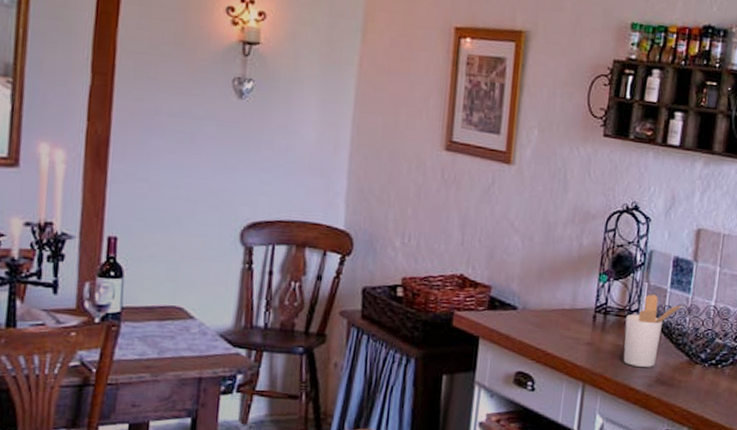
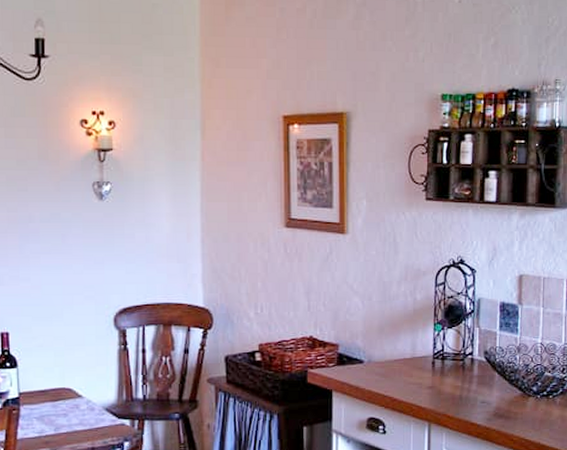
utensil holder: present [623,294,684,367] -> none [462,337,514,404]

